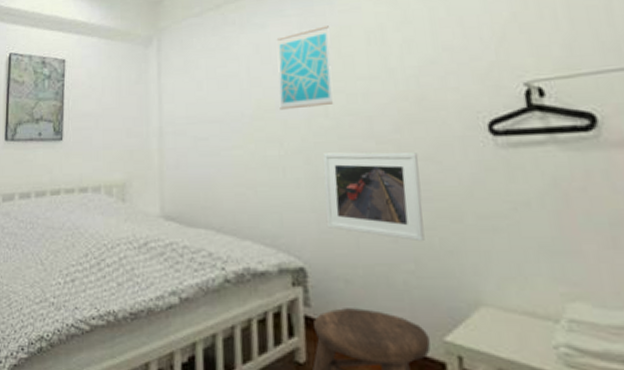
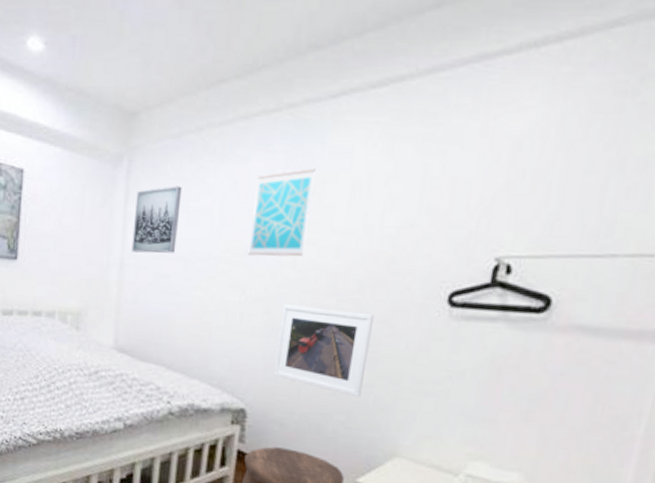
wall art: none [168,56,210,120] -> present [131,186,182,254]

